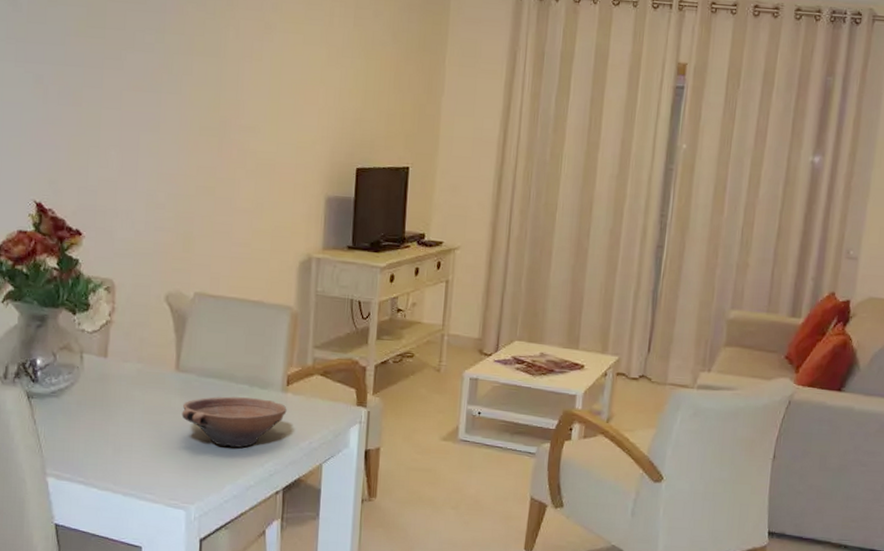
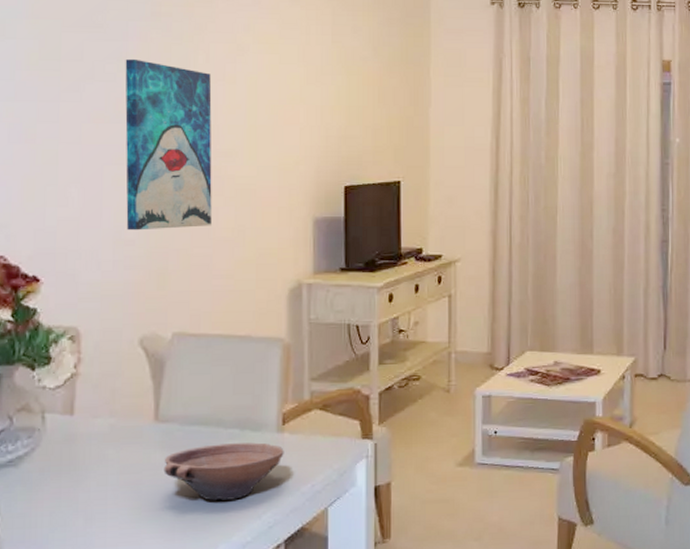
wall art: none [158,30,240,197] -> present [125,58,212,231]

